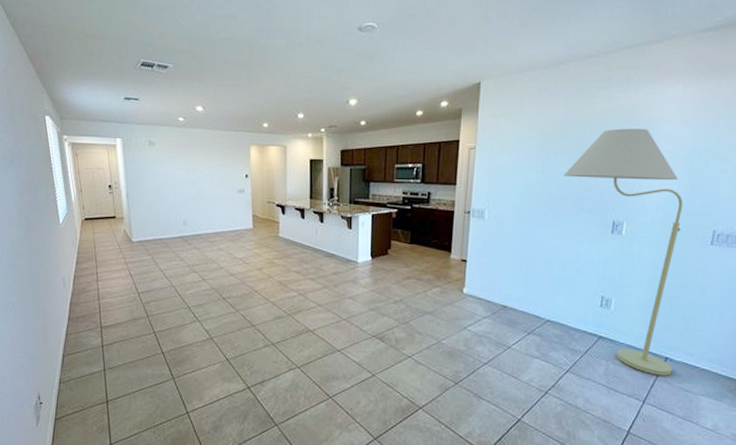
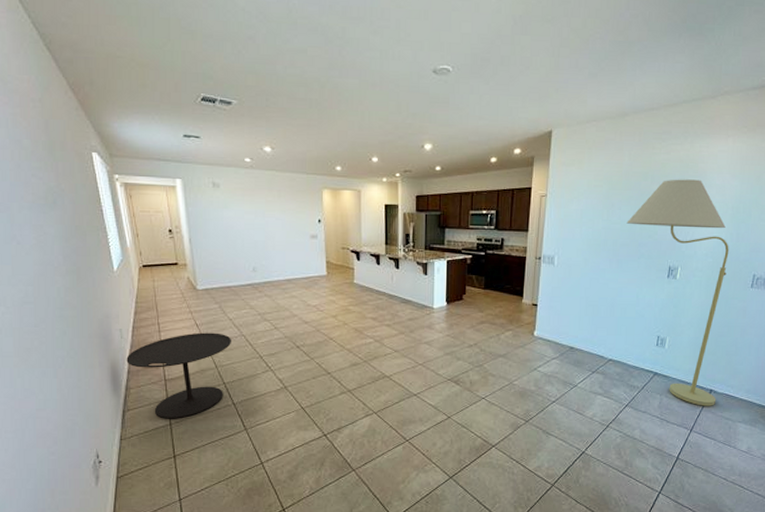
side table: none [67,282,163,365] -> present [126,332,232,419]

